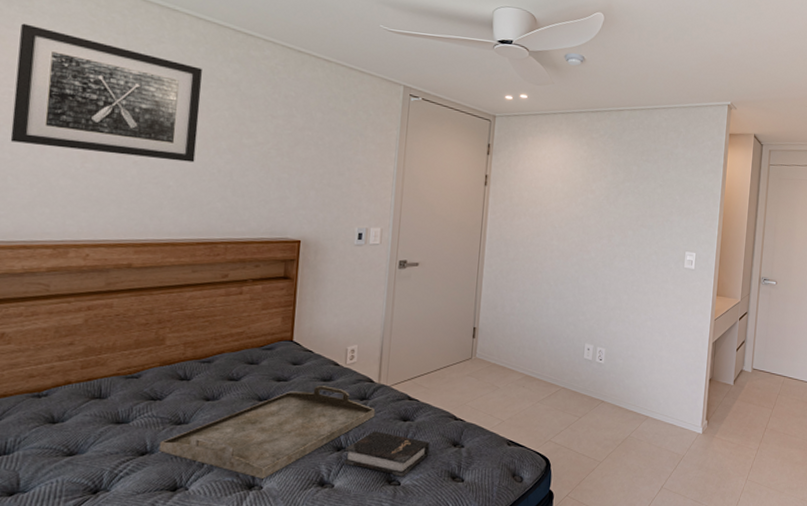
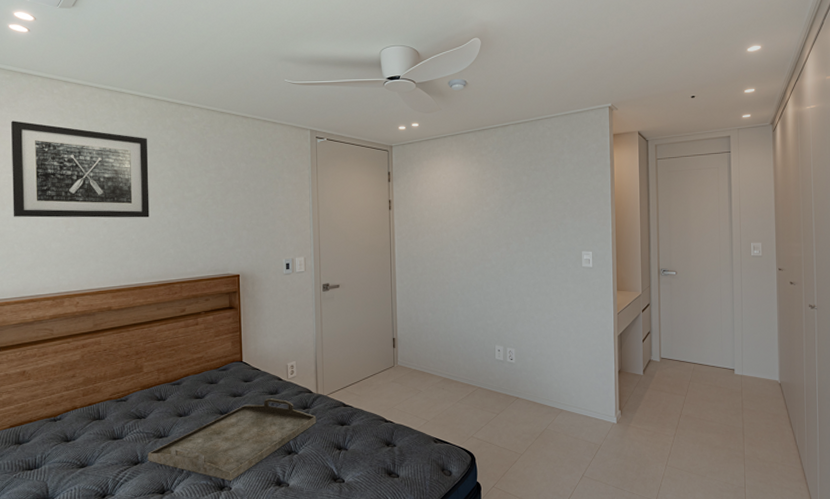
hardback book: present [344,431,430,477] -> none [295,435,366,475]

